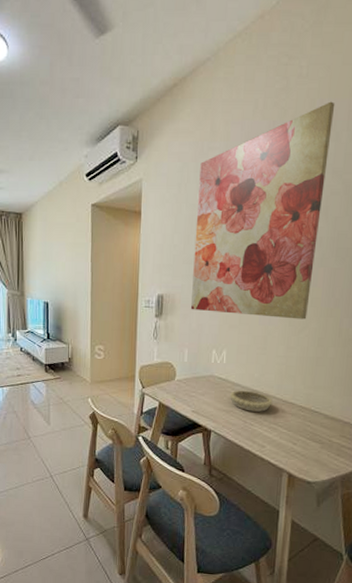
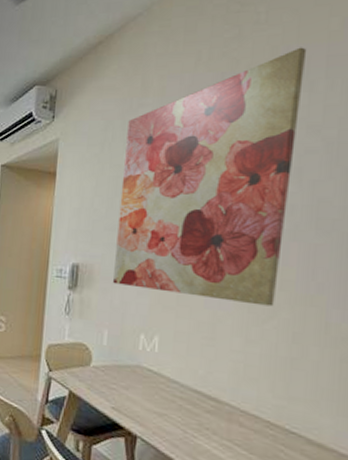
decorative bowl: present [229,390,273,412] -> none [162,388,225,422]

